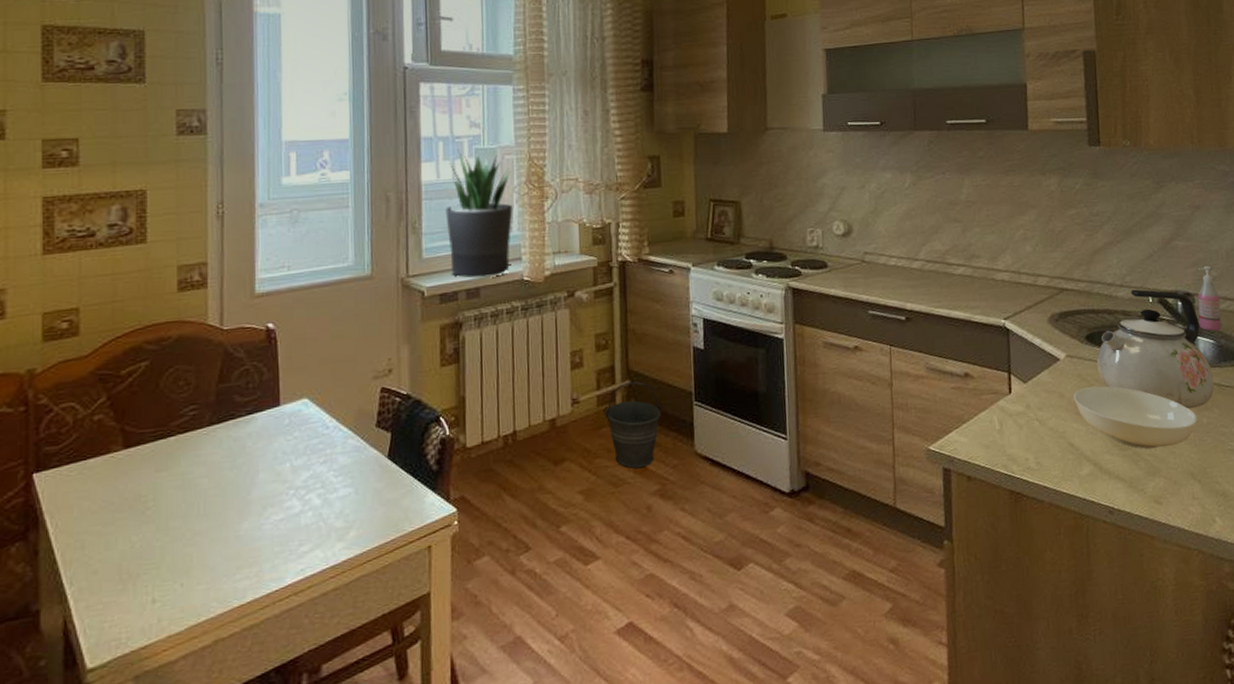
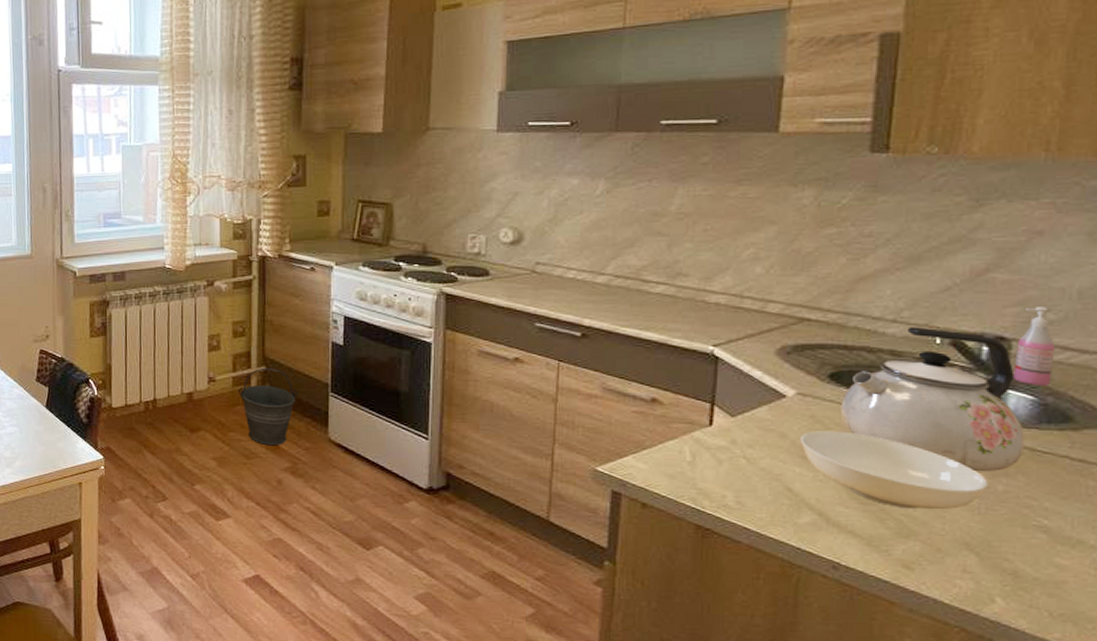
planter: present [445,148,513,279] -> none [95,145,157,263]

